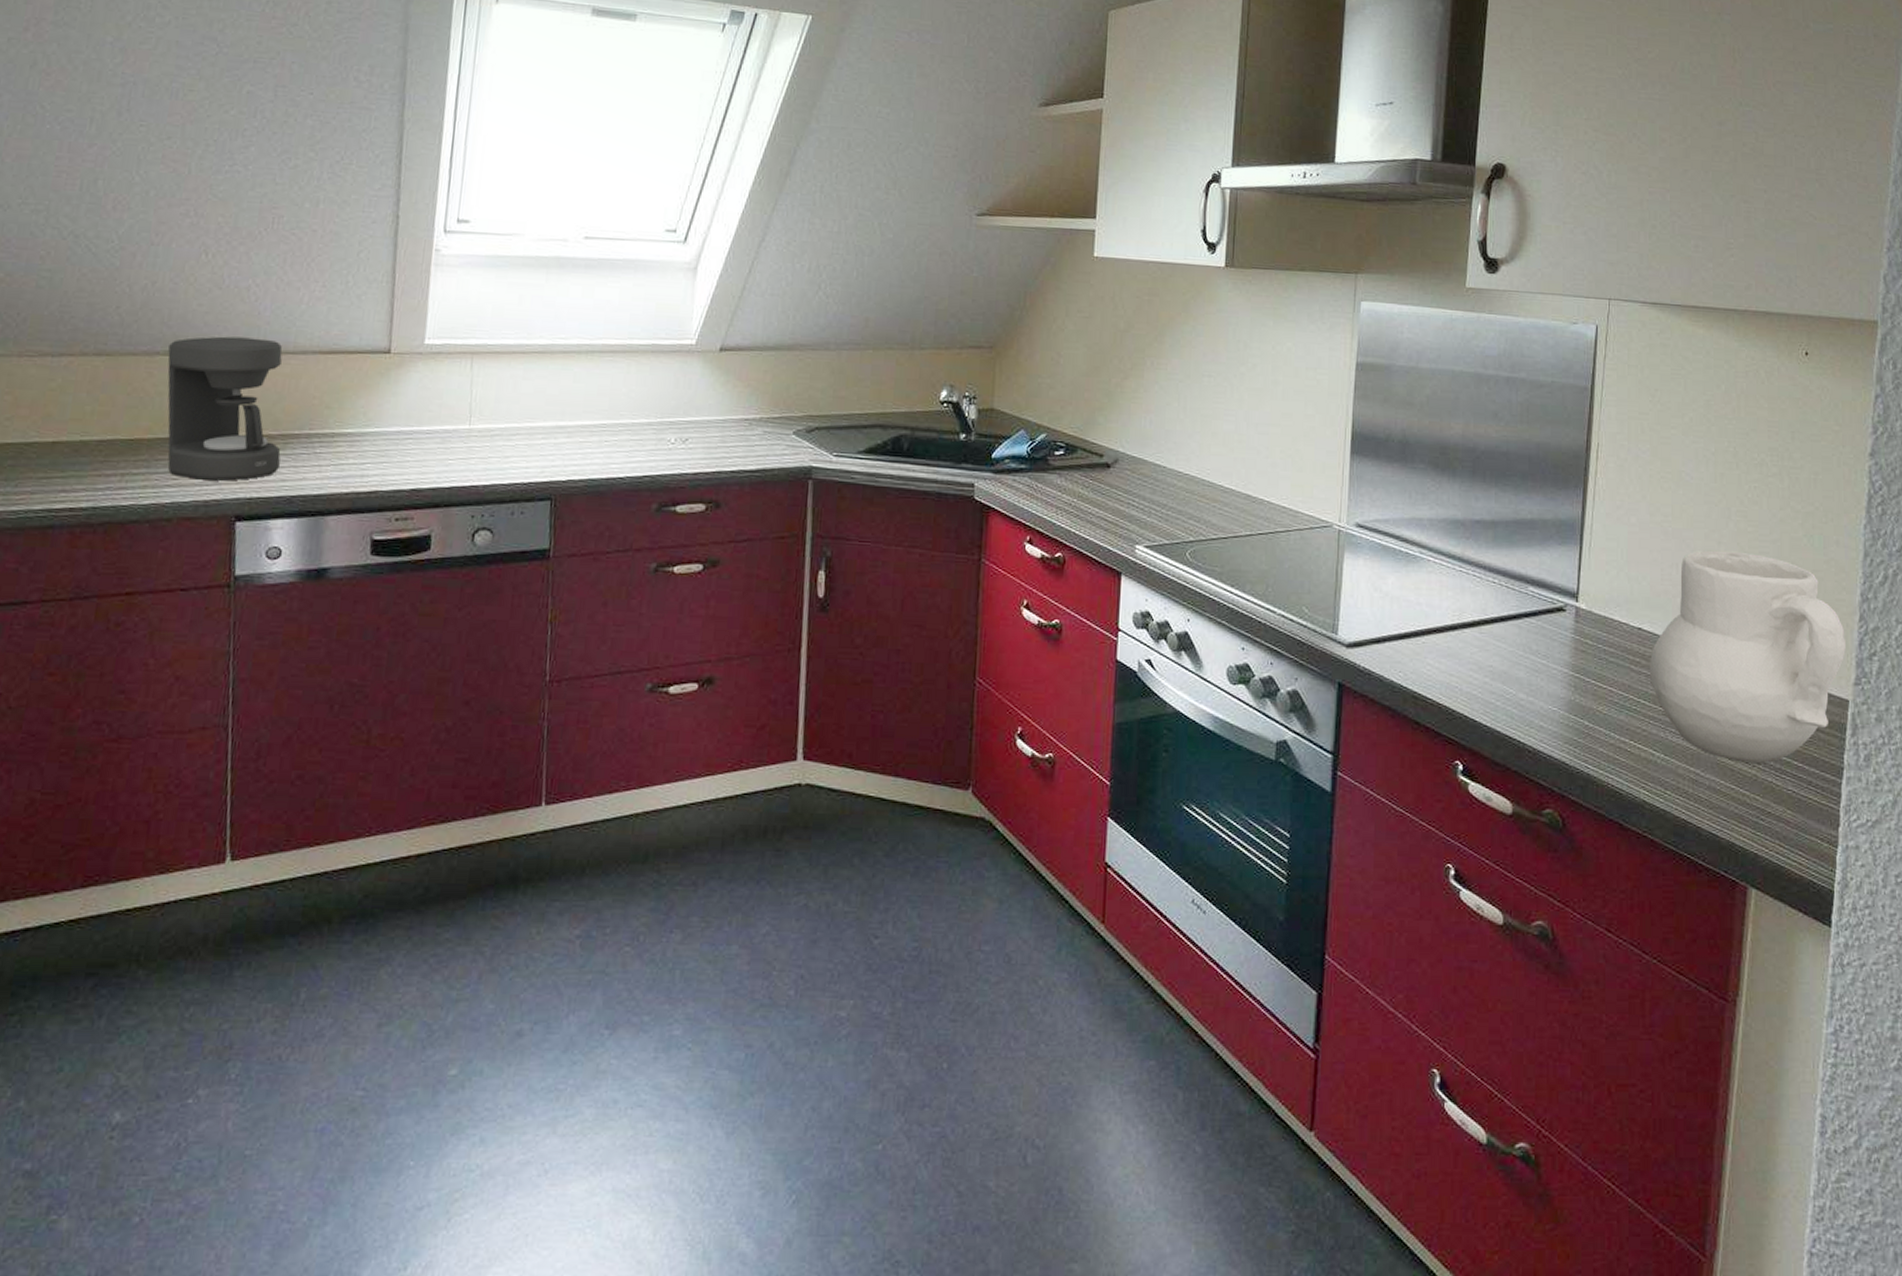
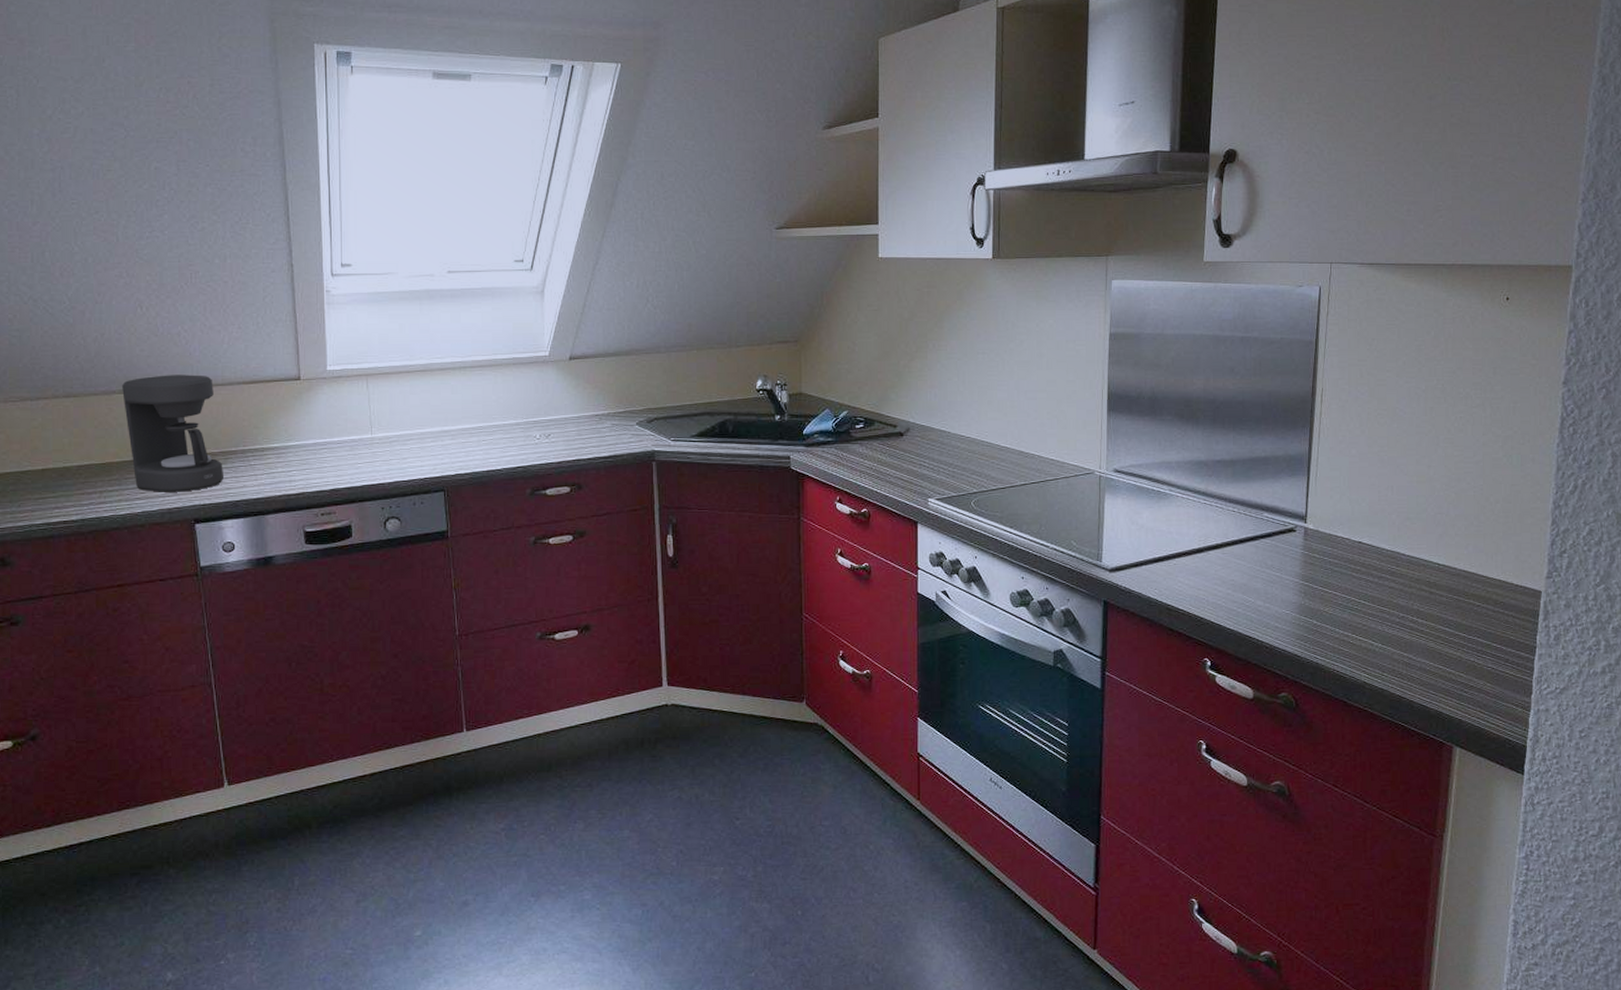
ceramic jug: present [1649,550,1846,763] -> none [1368,473,1539,647]

